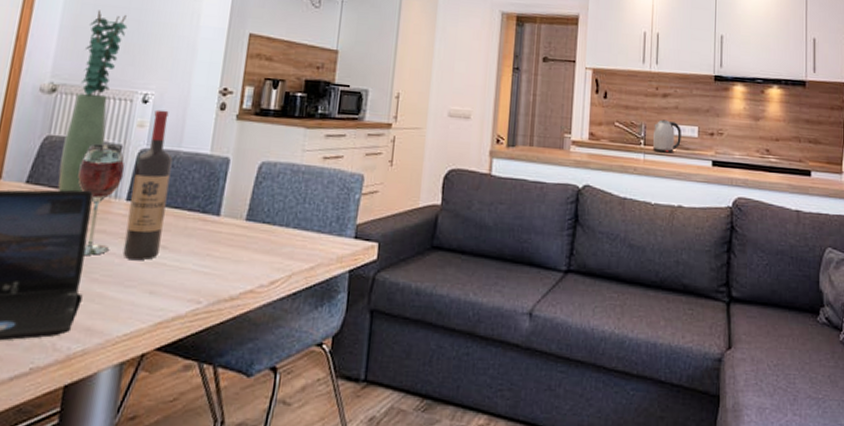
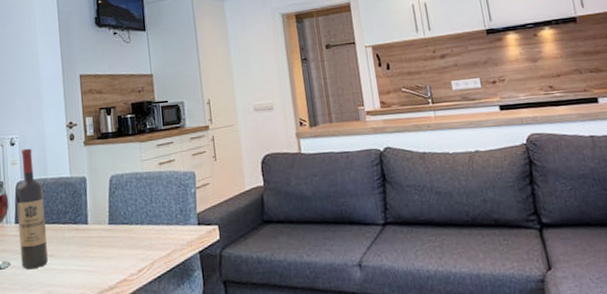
kettle: present [653,119,681,154] -> none [438,77,466,108]

